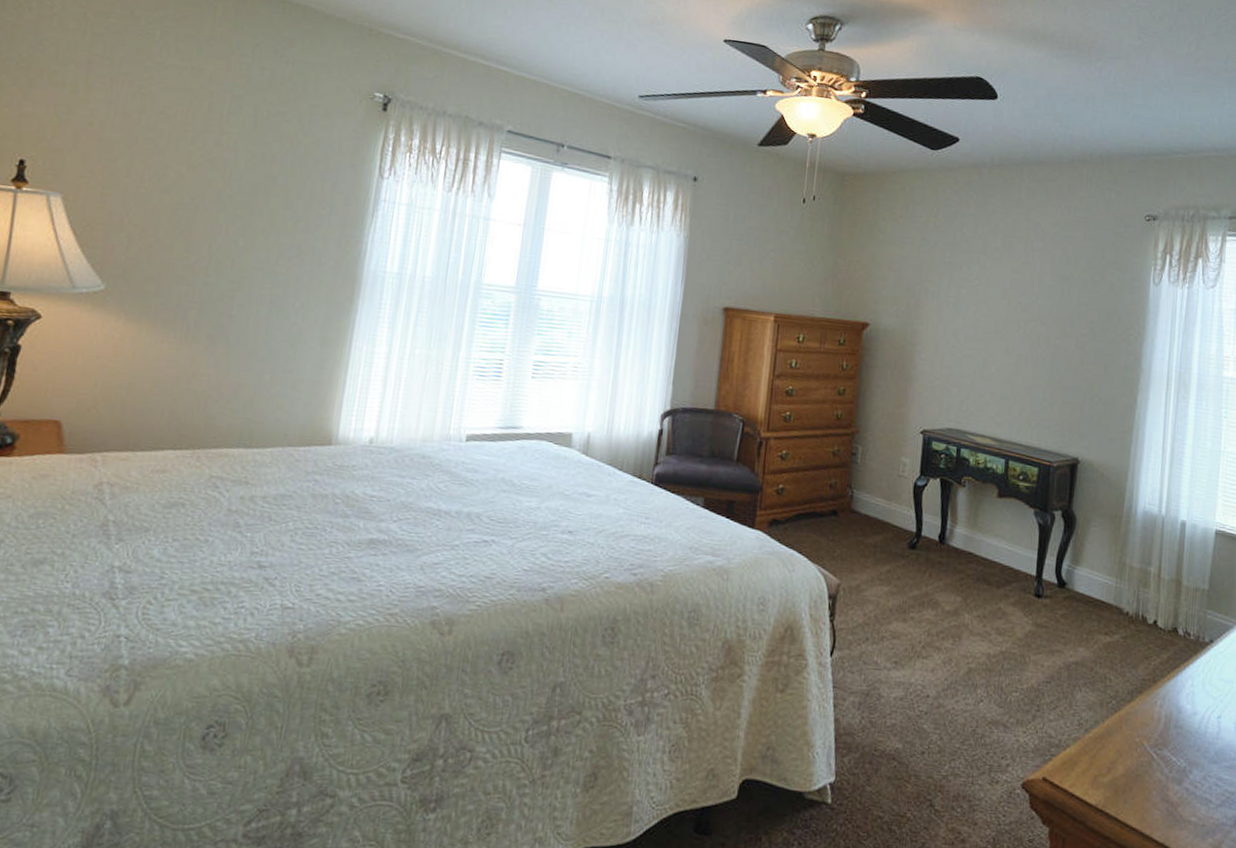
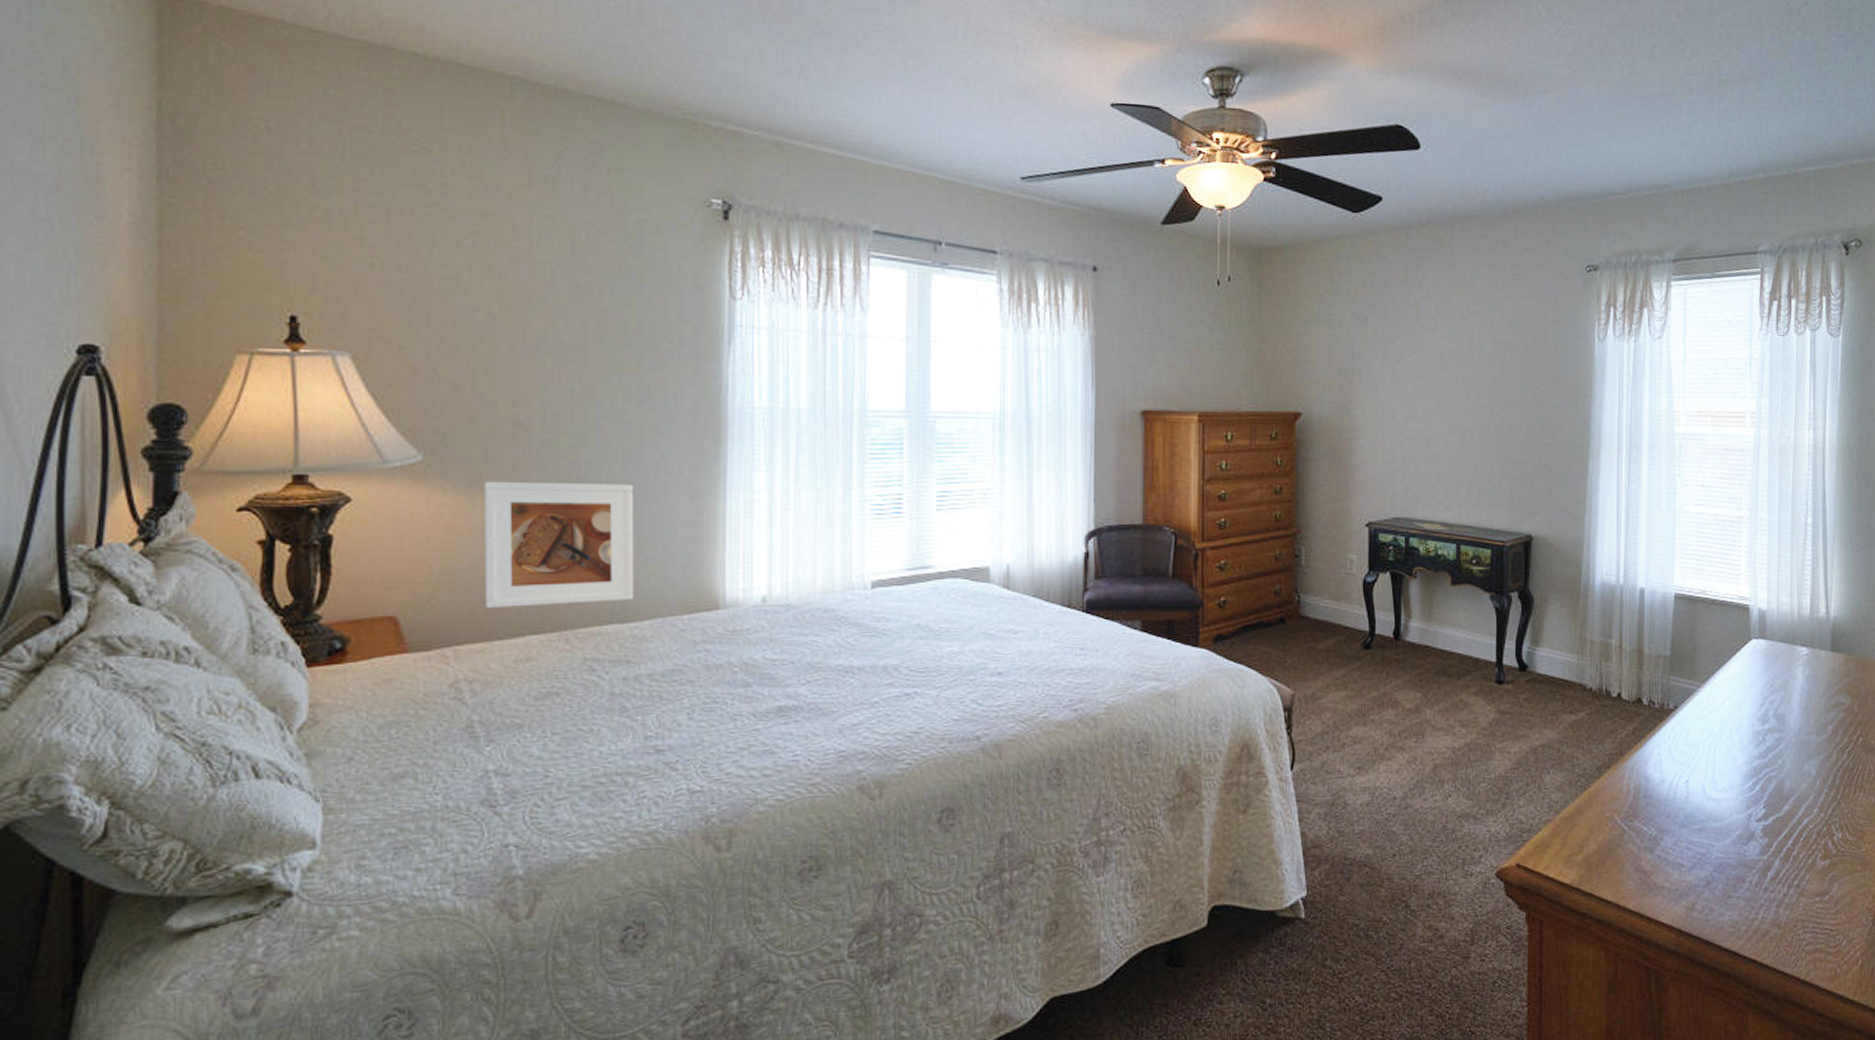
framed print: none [135,312,274,429] -> present [483,481,634,609]

